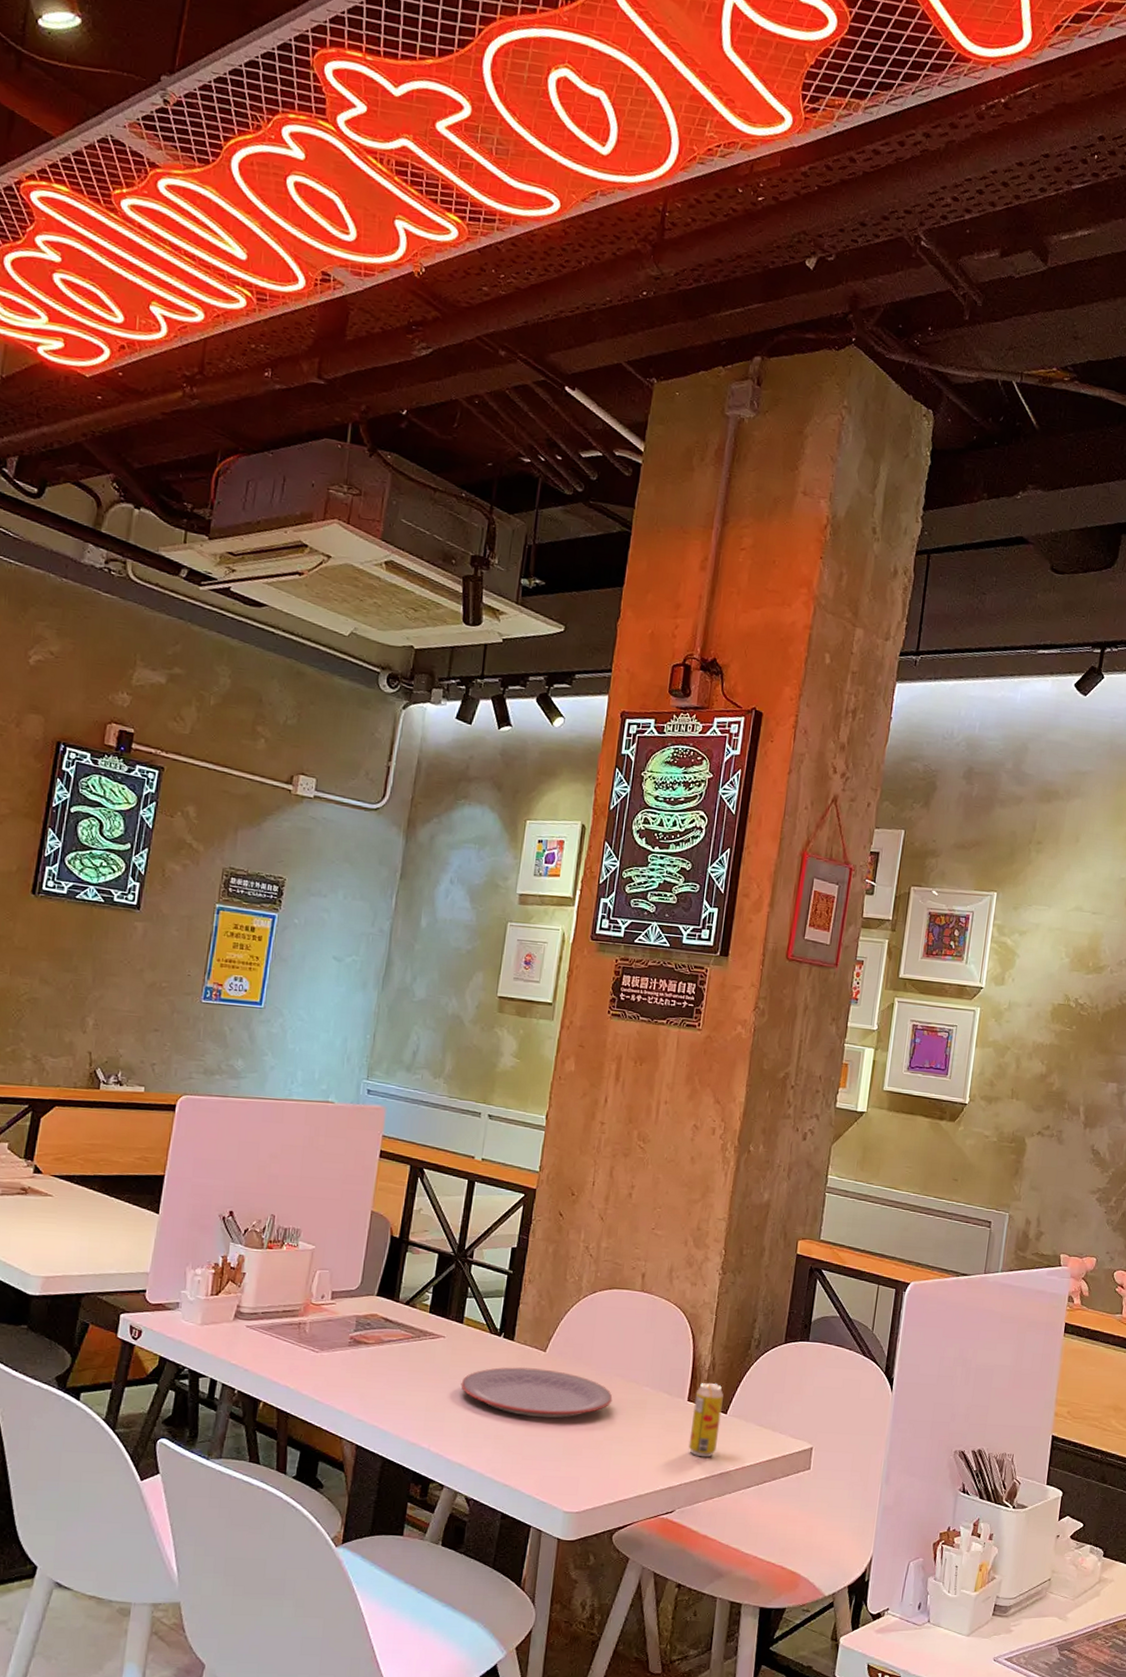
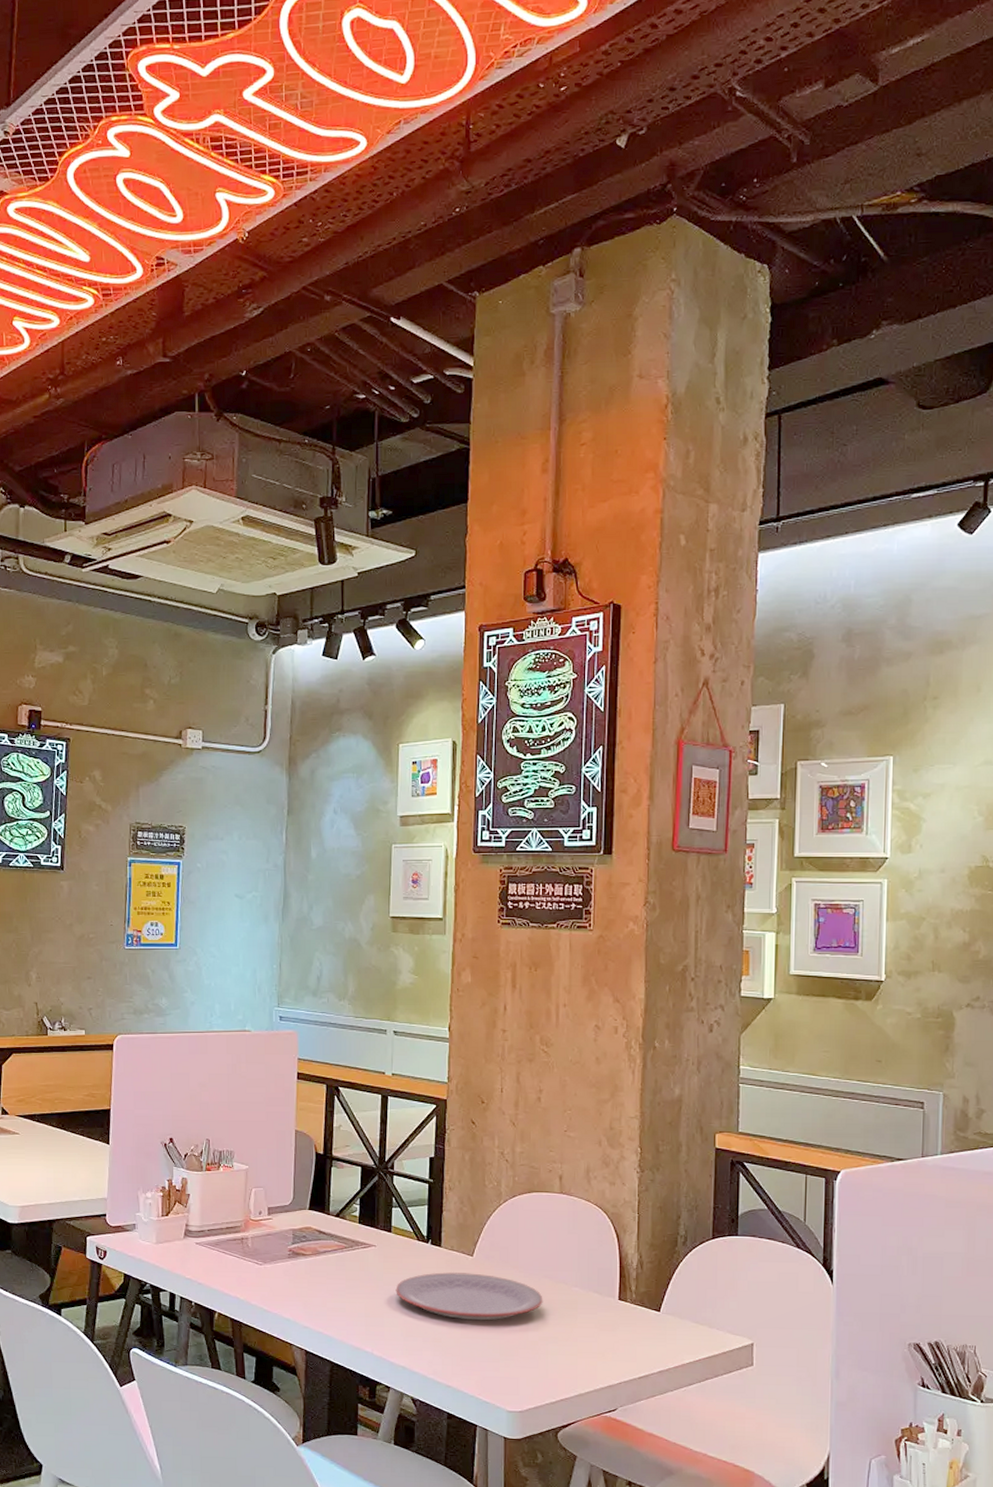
beverage can: present [688,1382,724,1458] -> none [624,1280,654,1356]

